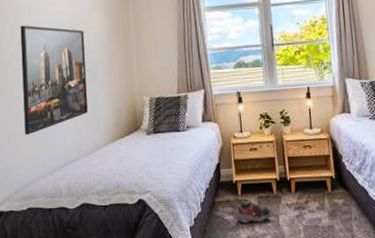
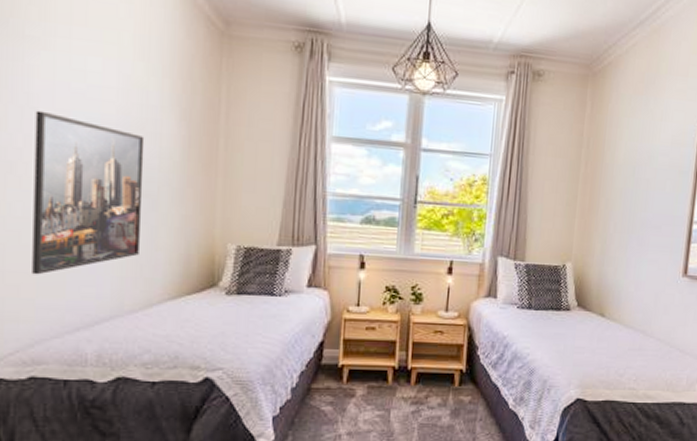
shoe: present [236,200,272,224] -> none [337,389,382,417]

